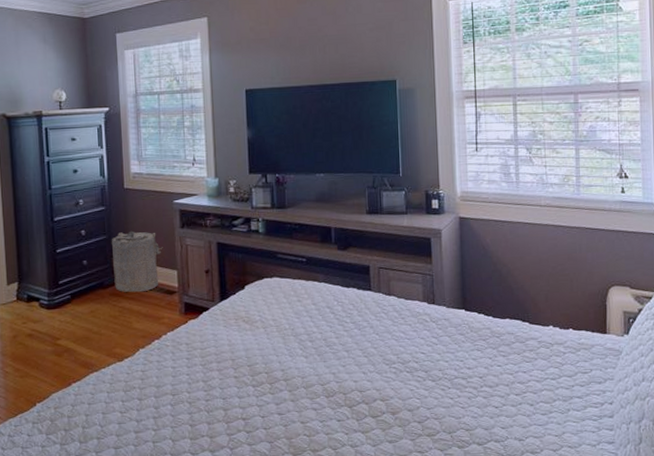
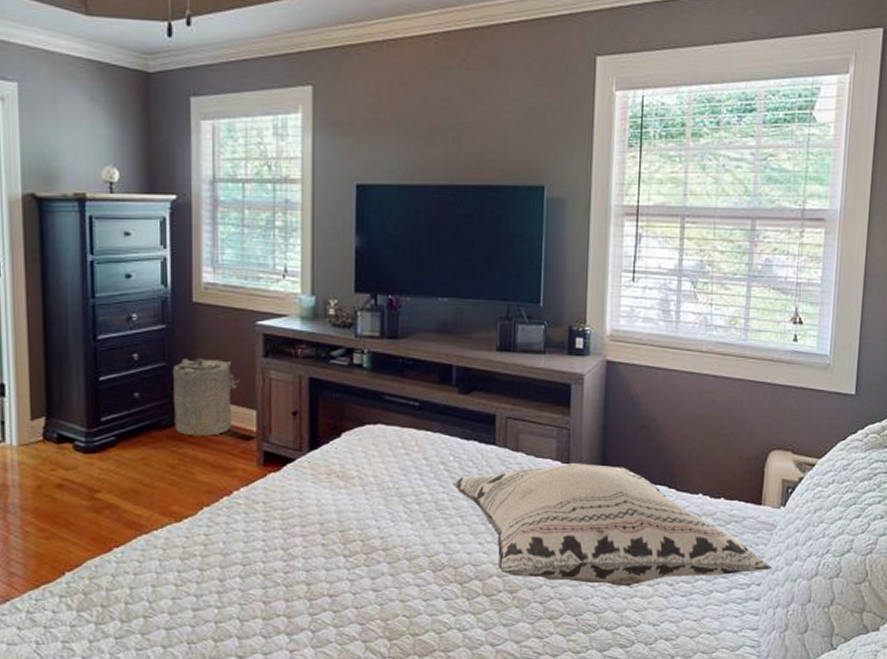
decorative pillow: none [339,302,622,407] -> present [454,462,772,587]

